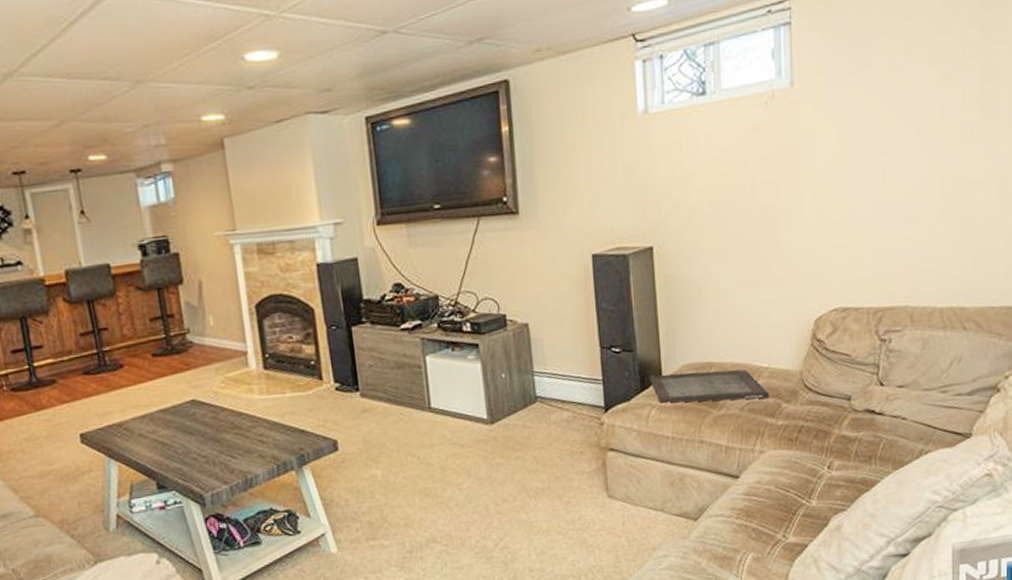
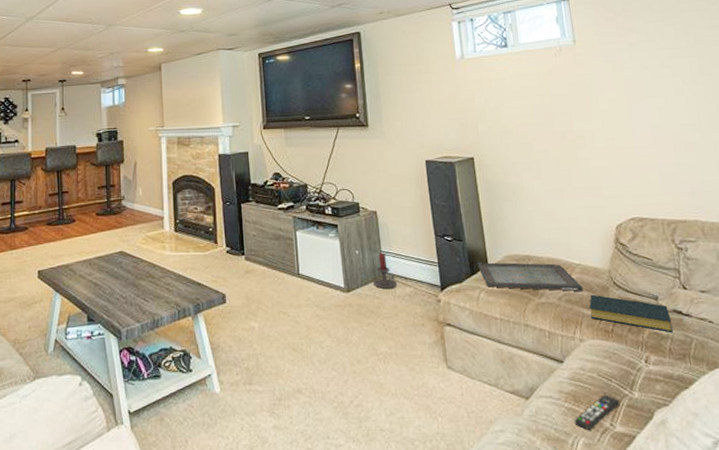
candle holder: none [523,373,553,416] -> present [373,253,398,289]
remote control: none [744,506,796,545] -> present [574,394,620,430]
hardback book: none [773,400,862,435] -> present [589,294,673,332]

